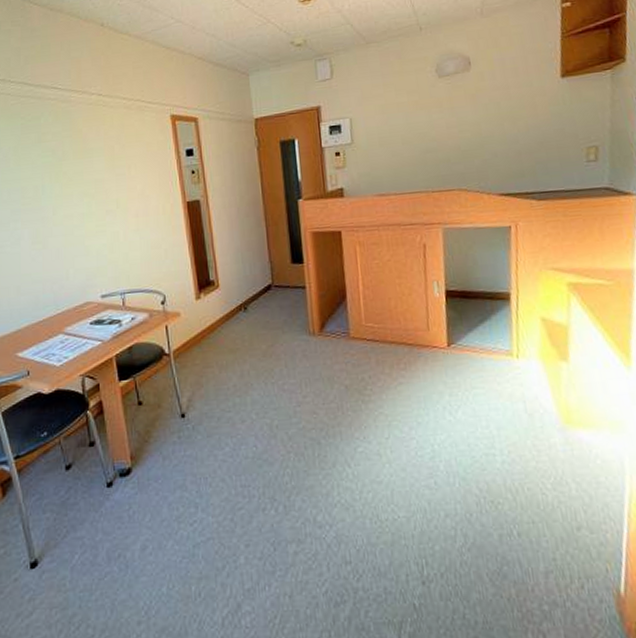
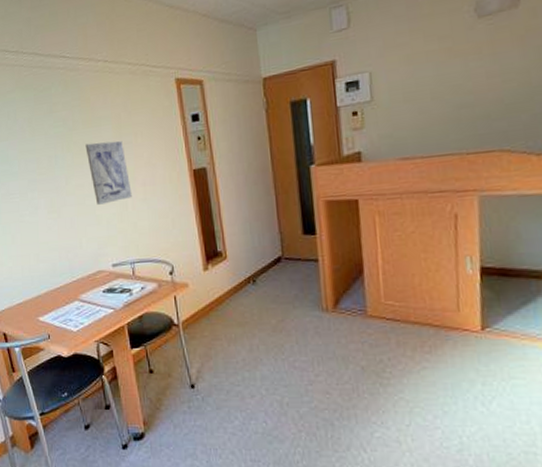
wall art: none [76,172,124,235] -> present [85,140,132,205]

